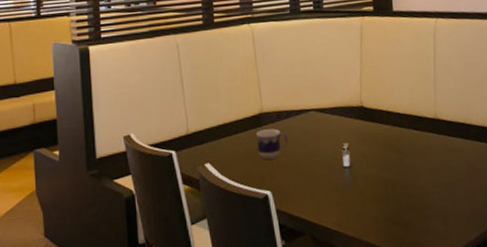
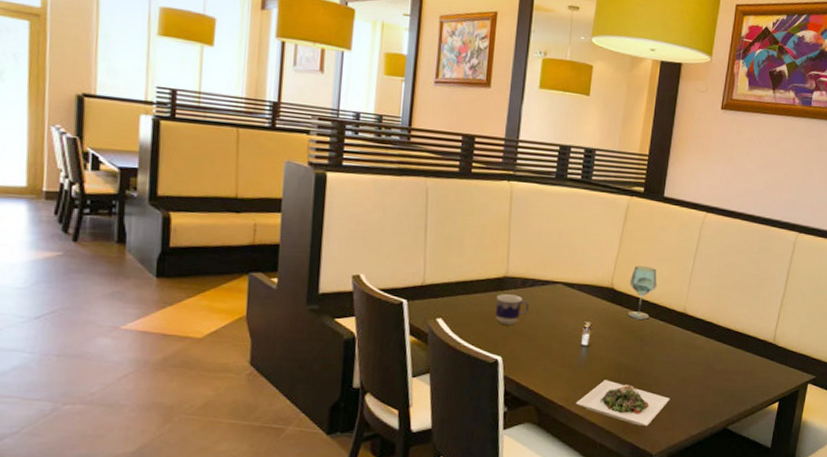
salad: none [350,197,441,239] -> present [576,380,670,426]
wine glass: none [377,79,405,133] -> present [628,266,658,320]

